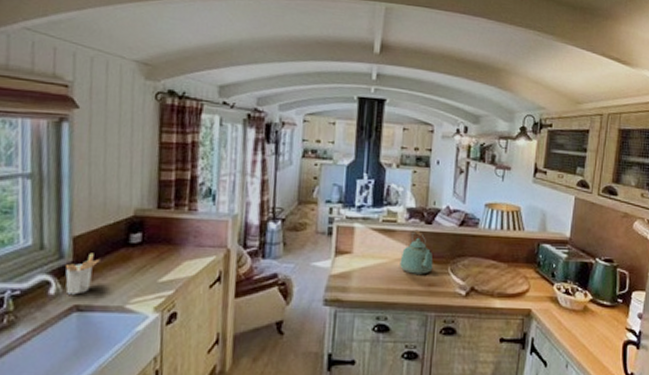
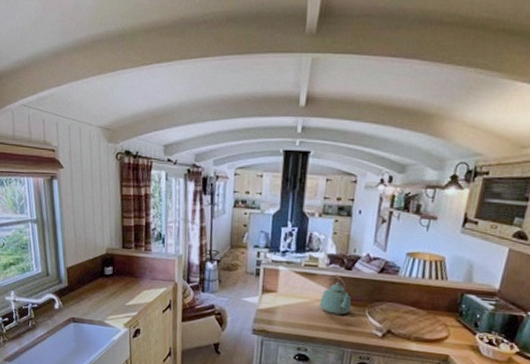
utensil holder: present [64,253,101,295] -> none [63,280,86,310]

